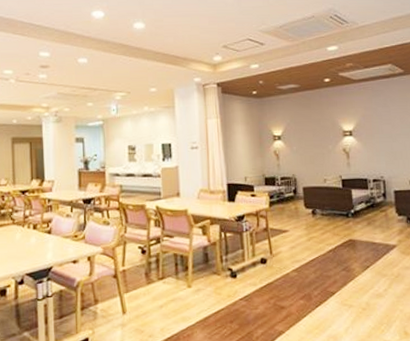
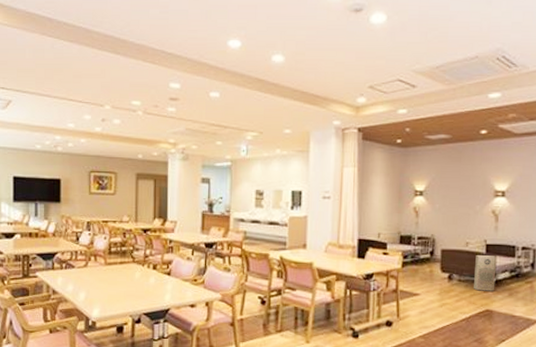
air purifier: none [334,189,354,223] -> present [474,255,496,291]

